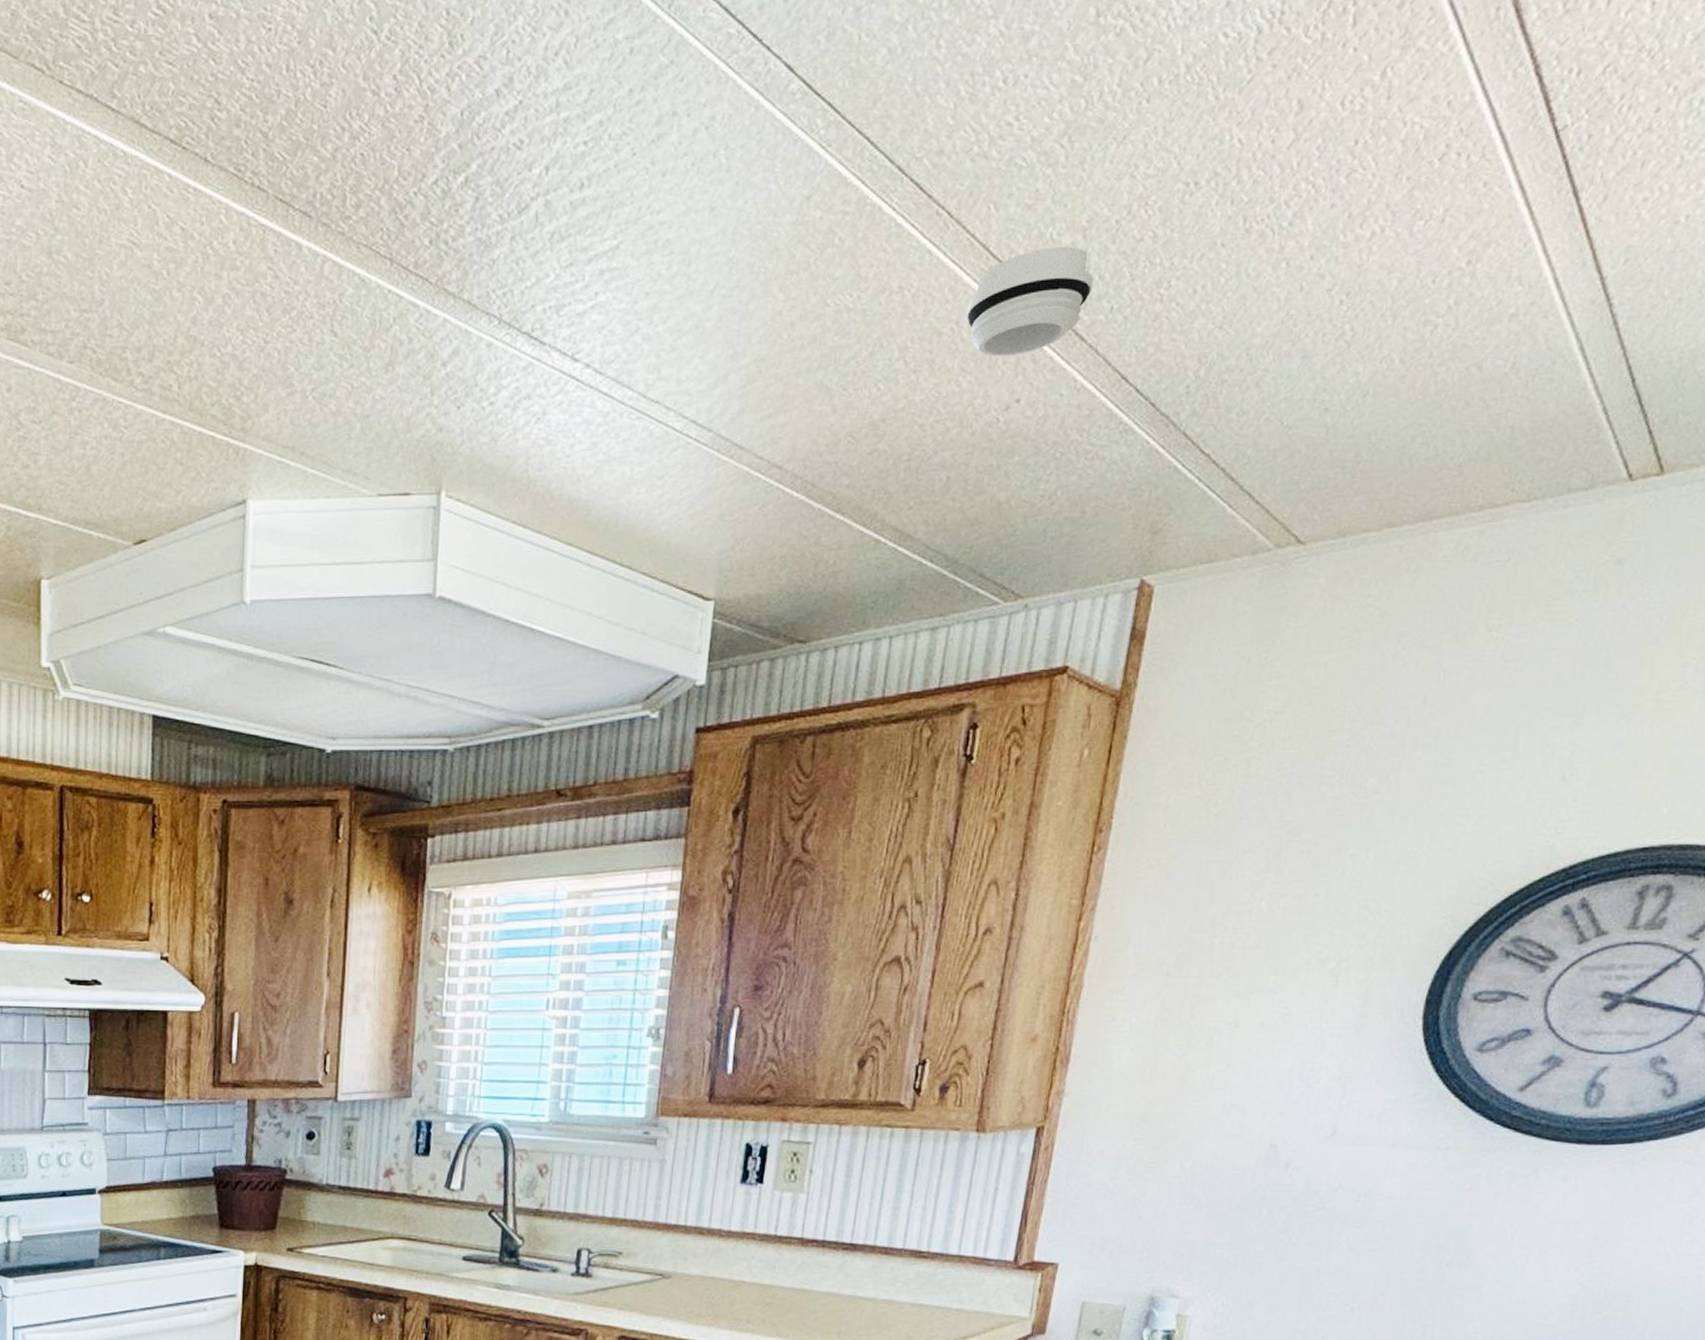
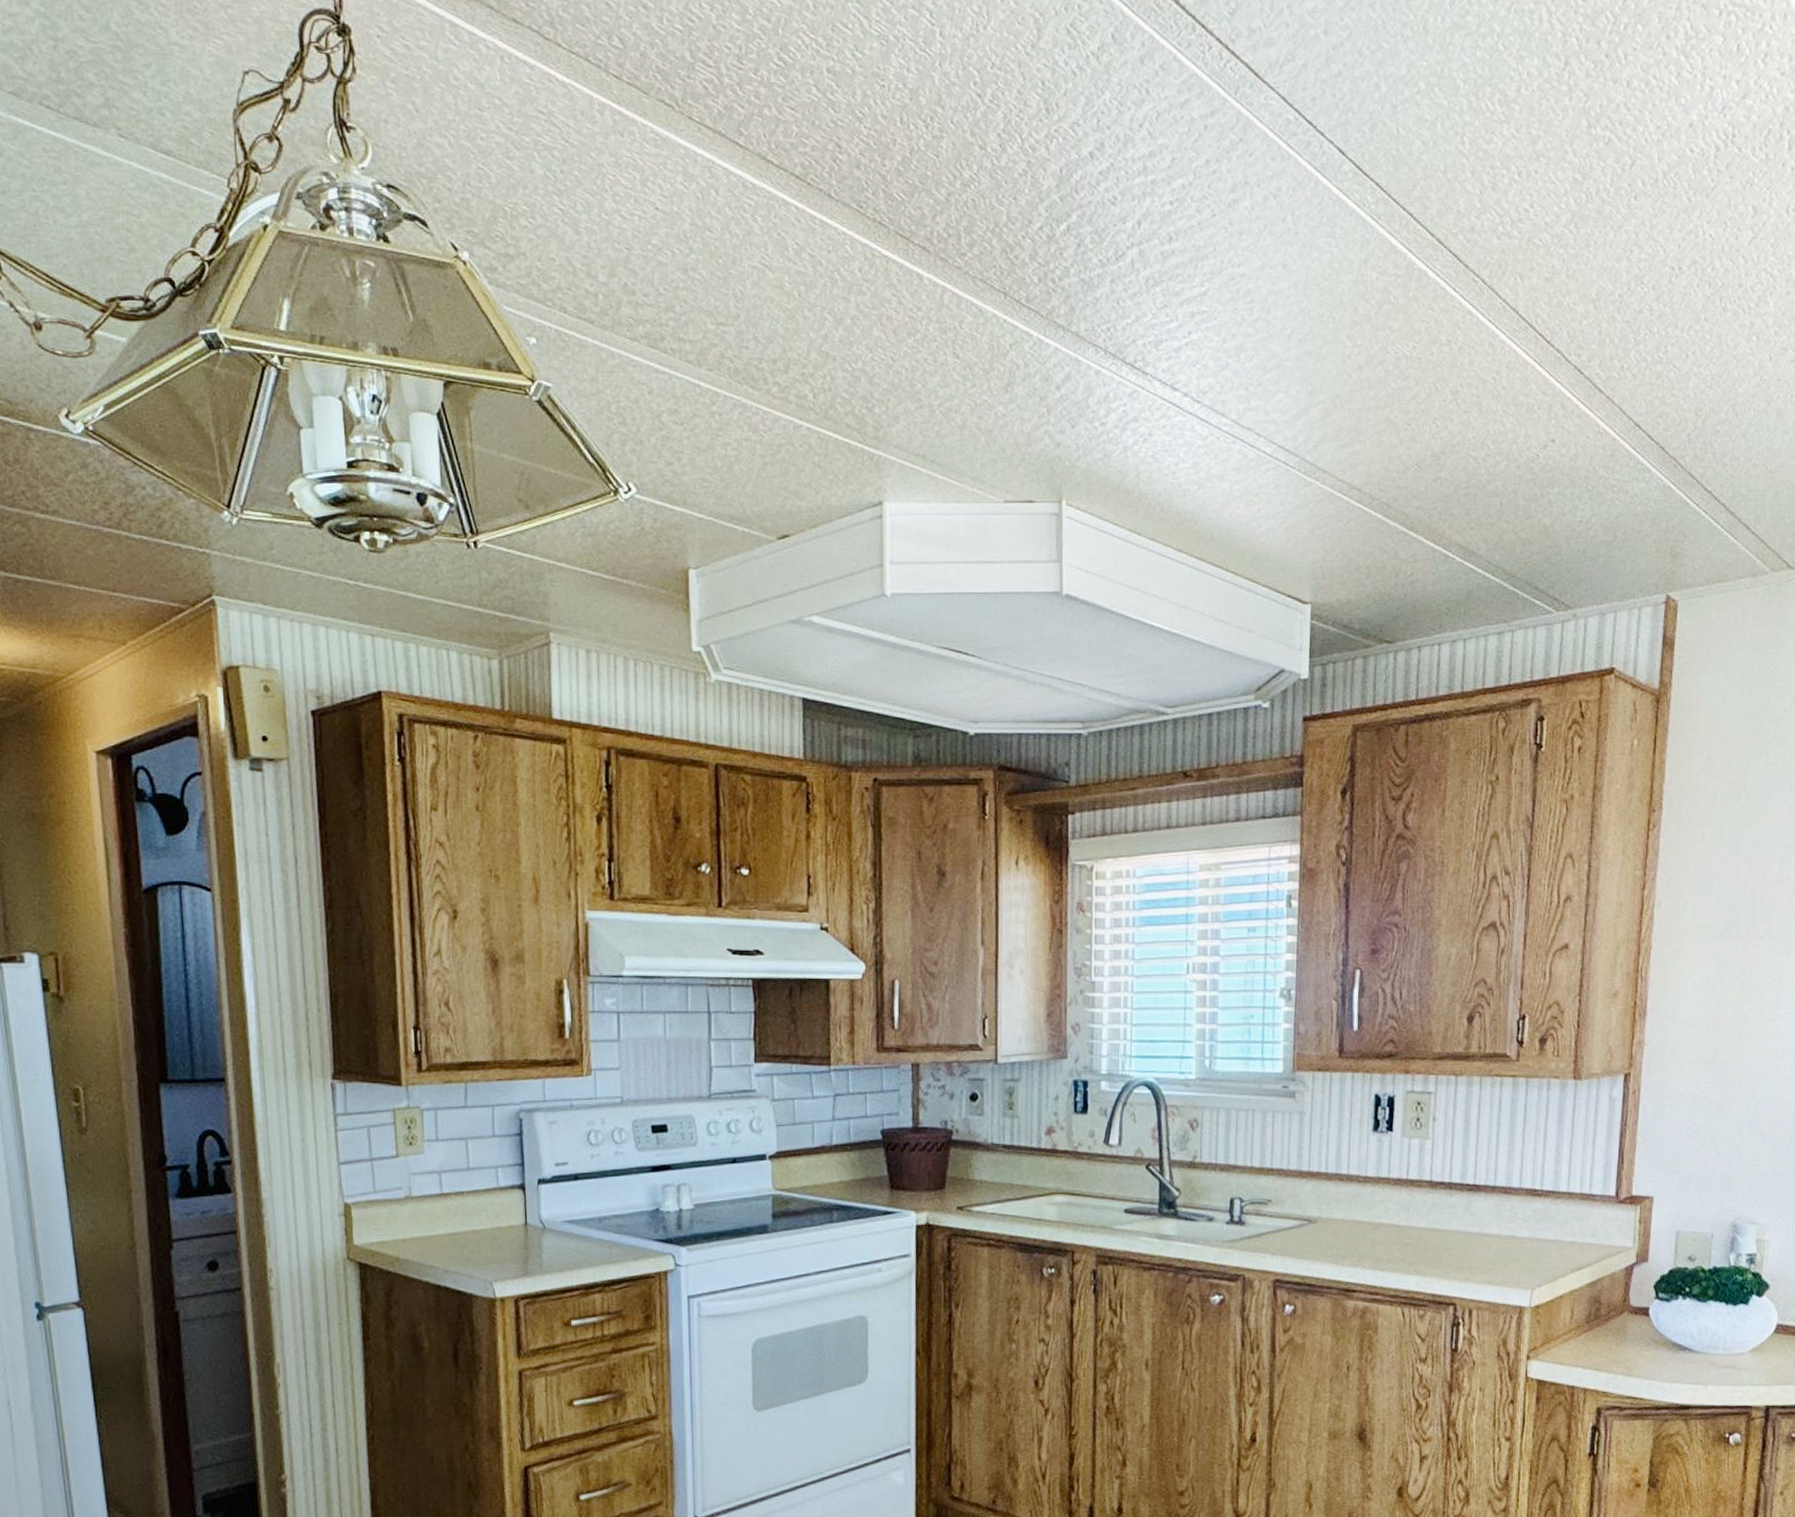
smoke detector: present [966,247,1094,357] -> none [1504,314,1606,403]

